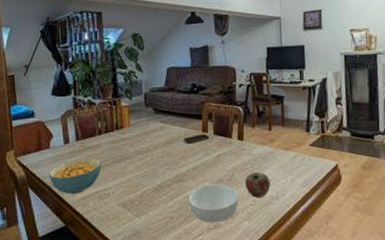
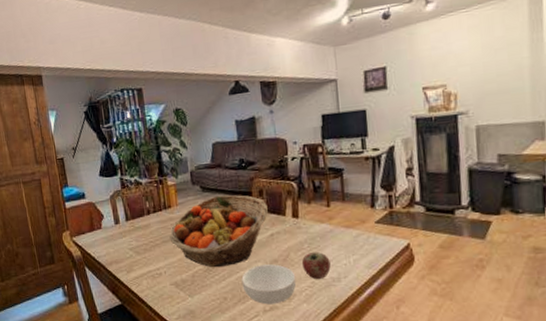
cereal bowl: present [48,158,101,194] -> none [102,237,152,274]
fruit basket: none [120,117,216,188] -> present [169,194,268,268]

